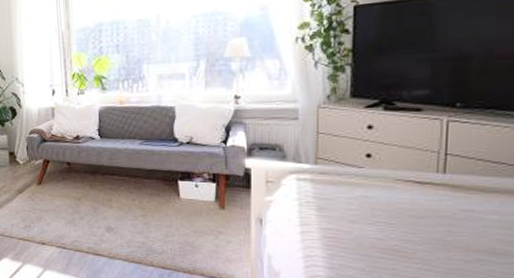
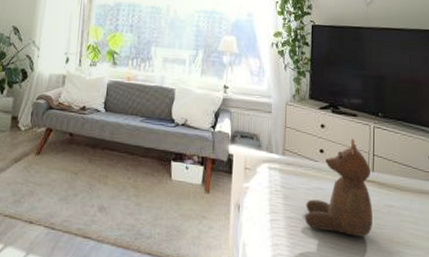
teddy bear: none [345,138,442,246] -> present [304,139,372,237]

